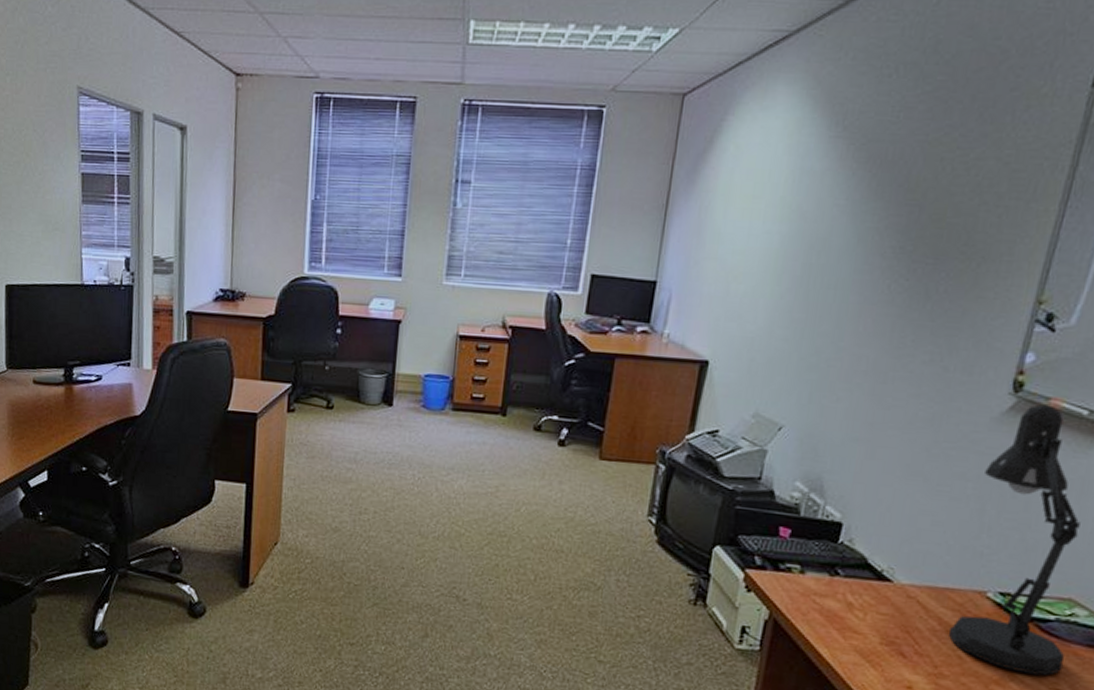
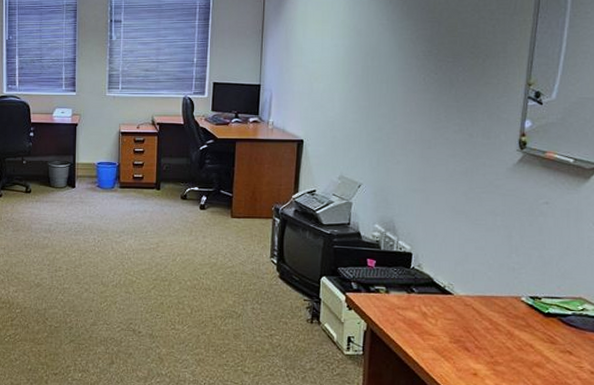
desk lamp: present [948,404,1081,676] -> none [498,157,583,358]

